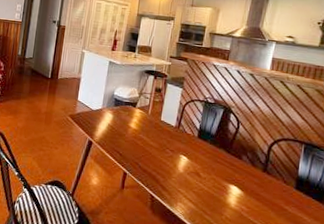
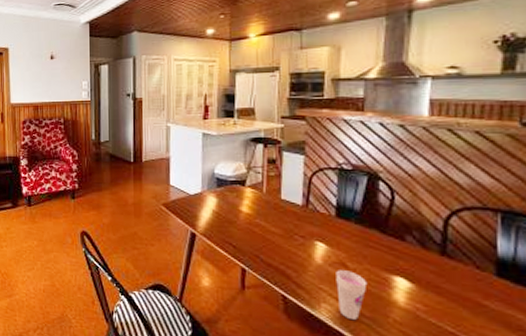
cup: none [189,178,212,216] -> present [336,270,368,320]

